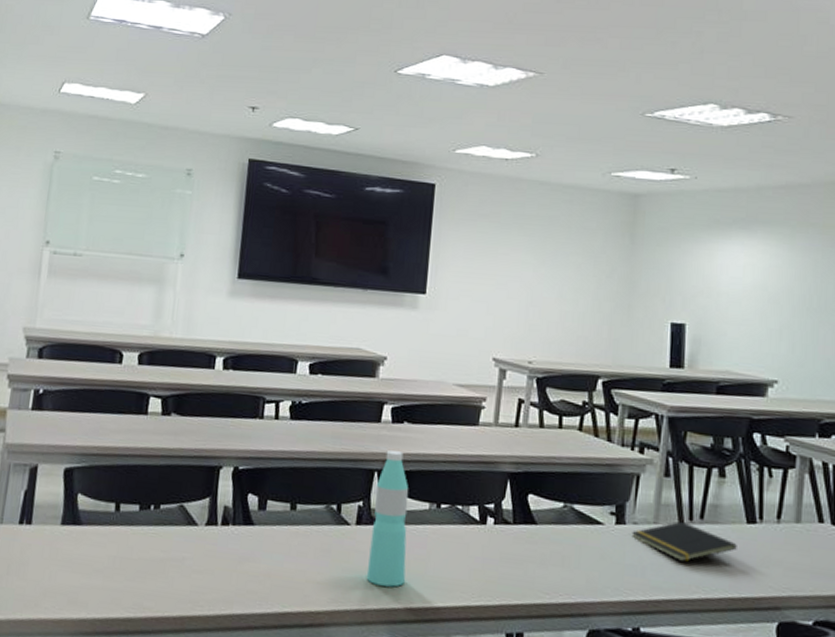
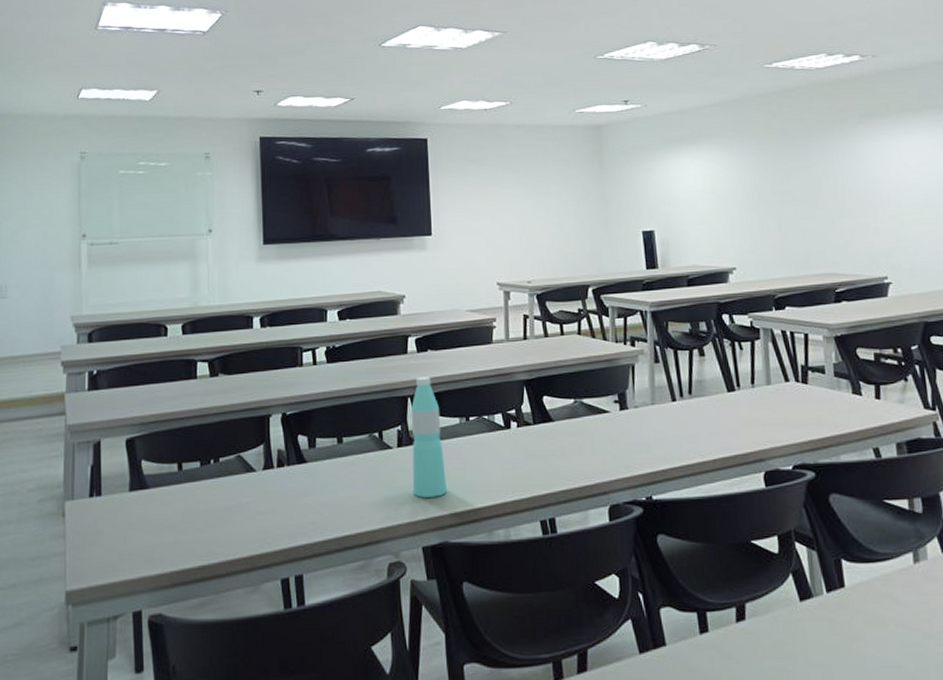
notepad: present [632,521,737,562] -> none [634,398,723,433]

